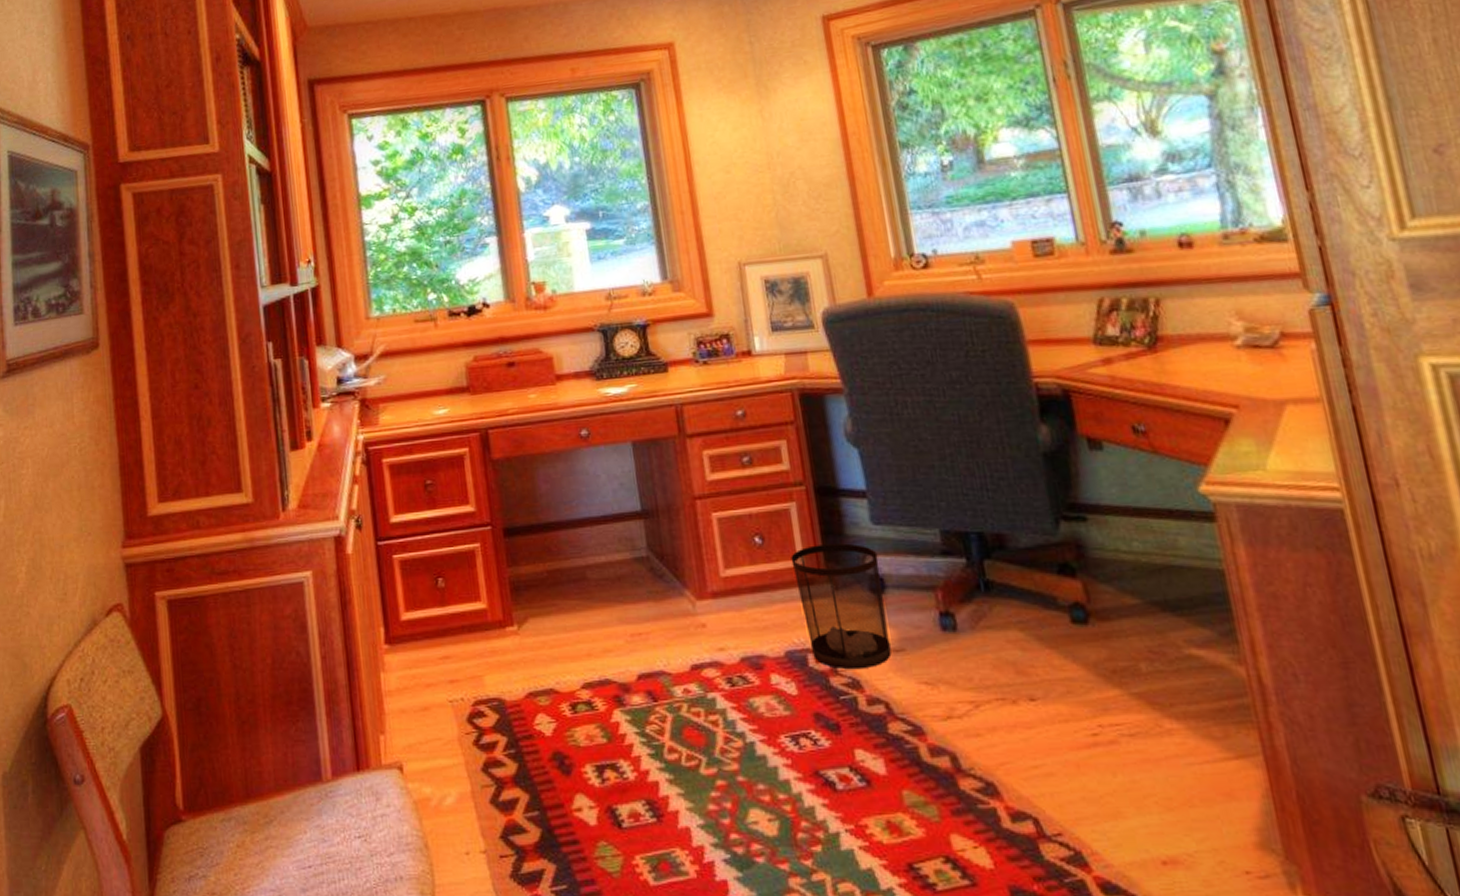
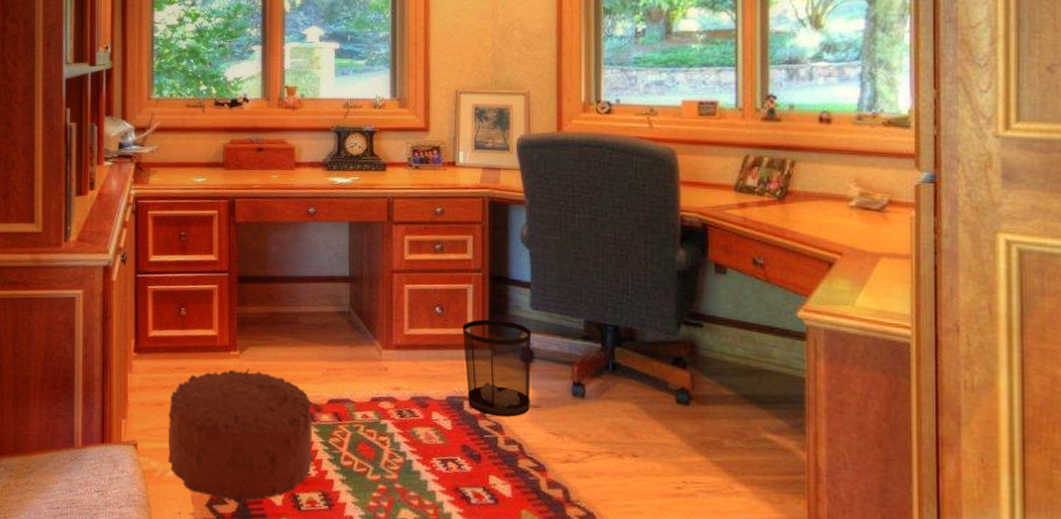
pouf: none [437,647,630,827] -> present [168,368,314,501]

